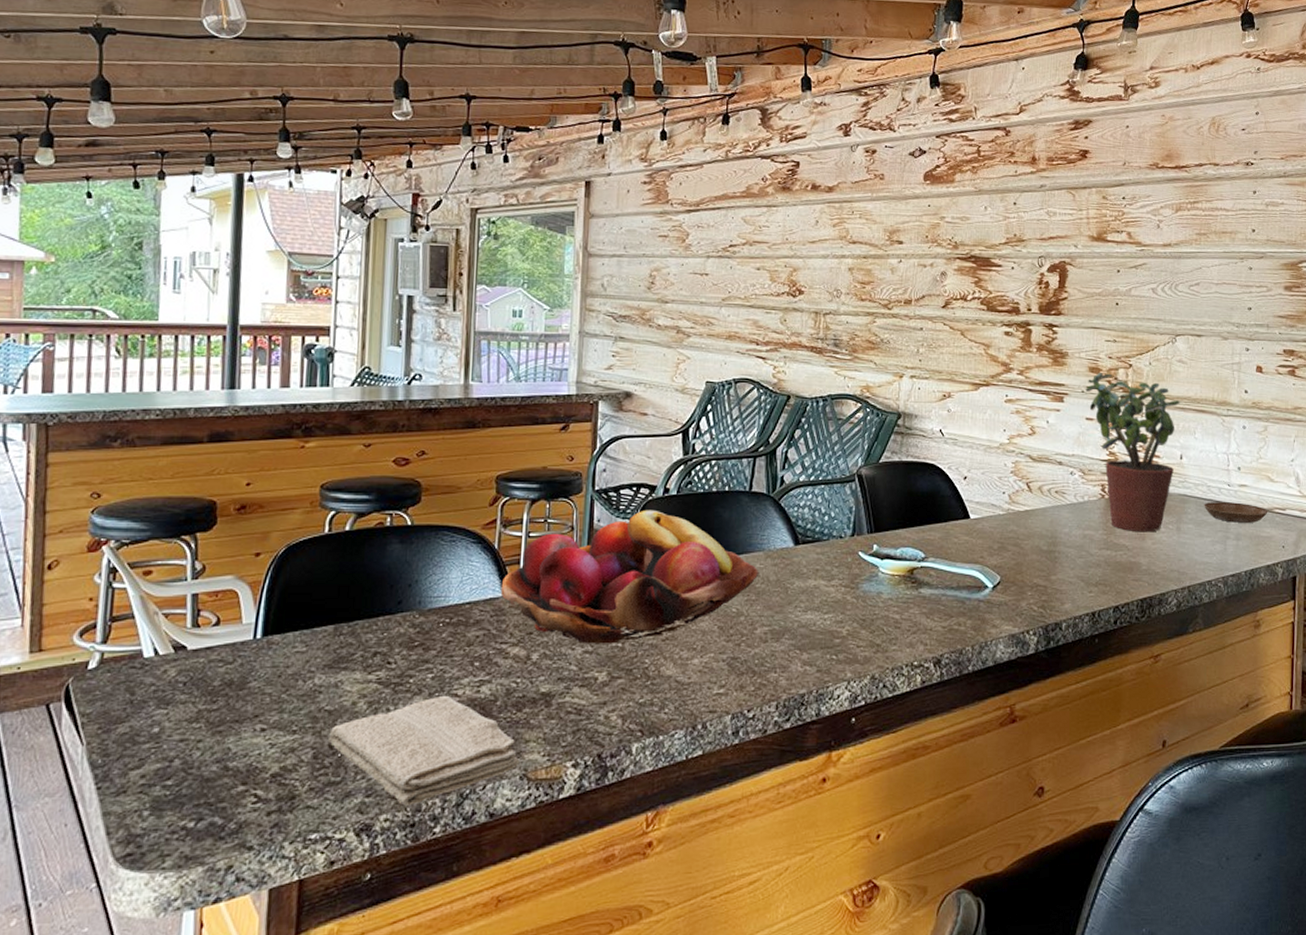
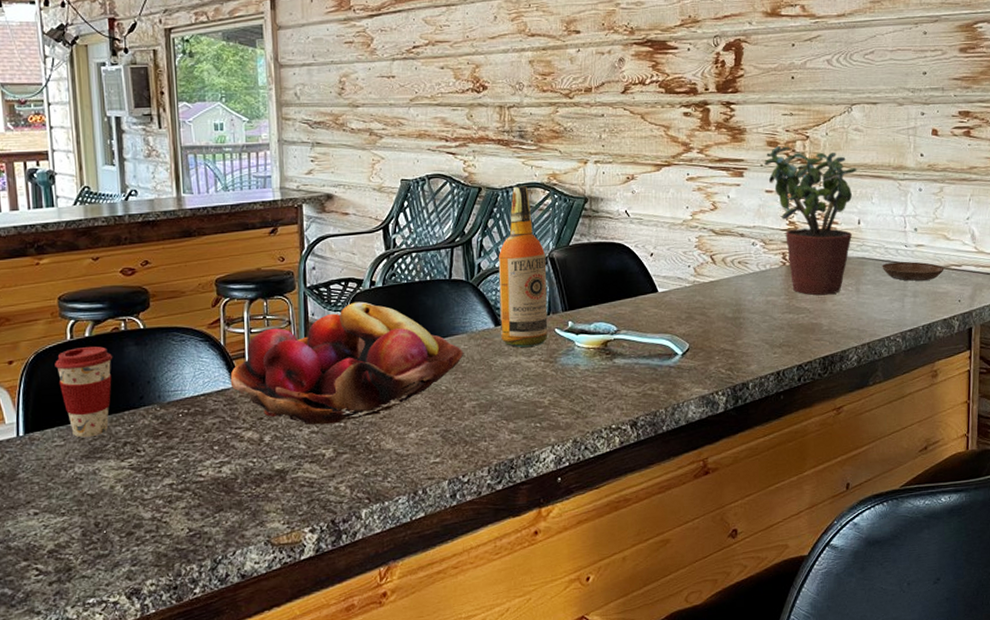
coffee cup: none [307,542,374,645] -> present [55,346,113,438]
washcloth: present [327,695,520,806] -> none [92,476,263,572]
liquor bottle: none [800,397,854,569] -> present [498,186,548,347]

